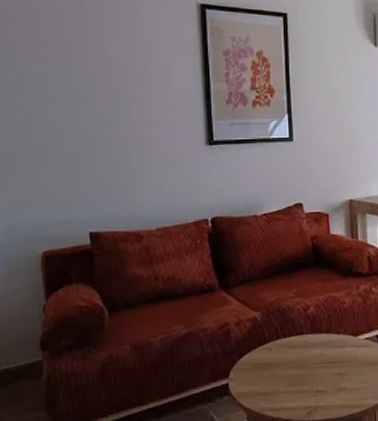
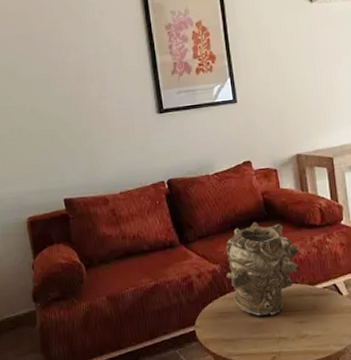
vase: none [267,268,344,368] -> present [226,222,299,316]

